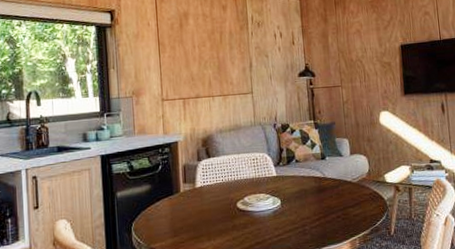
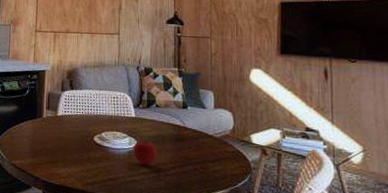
apple: none [277,197,301,223] -> present [133,140,157,166]

